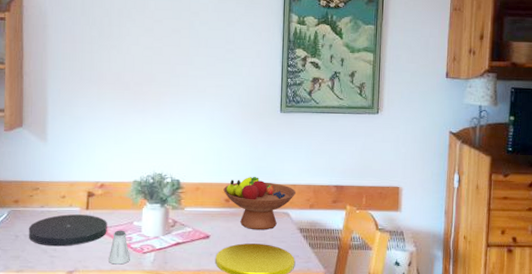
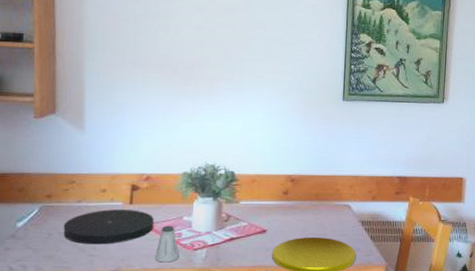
fruit bowl: present [223,176,297,230] -> none [281,167,359,224]

